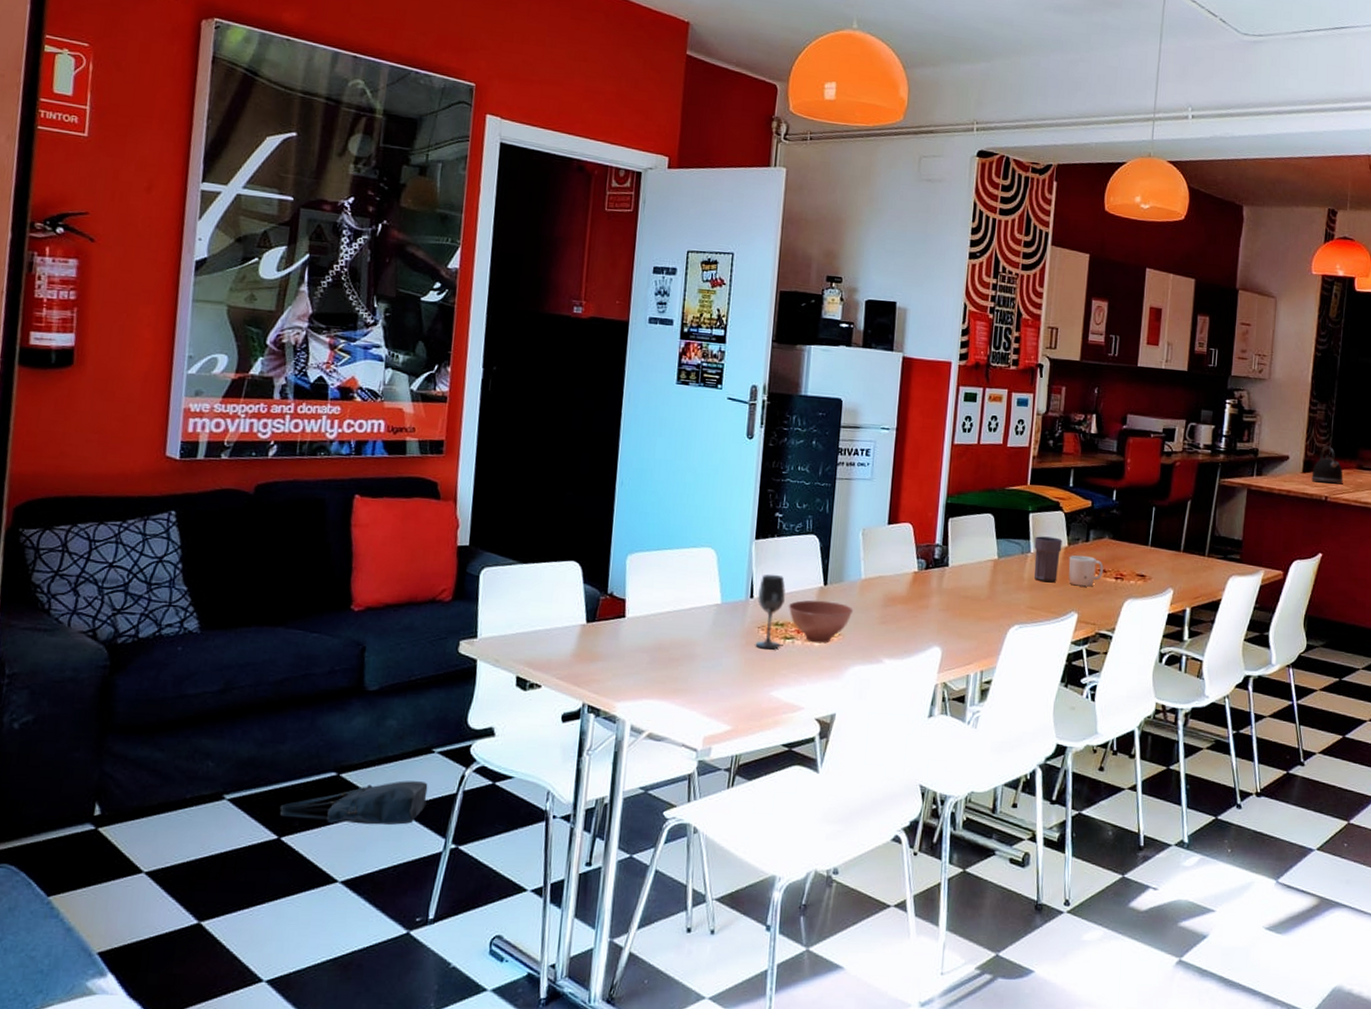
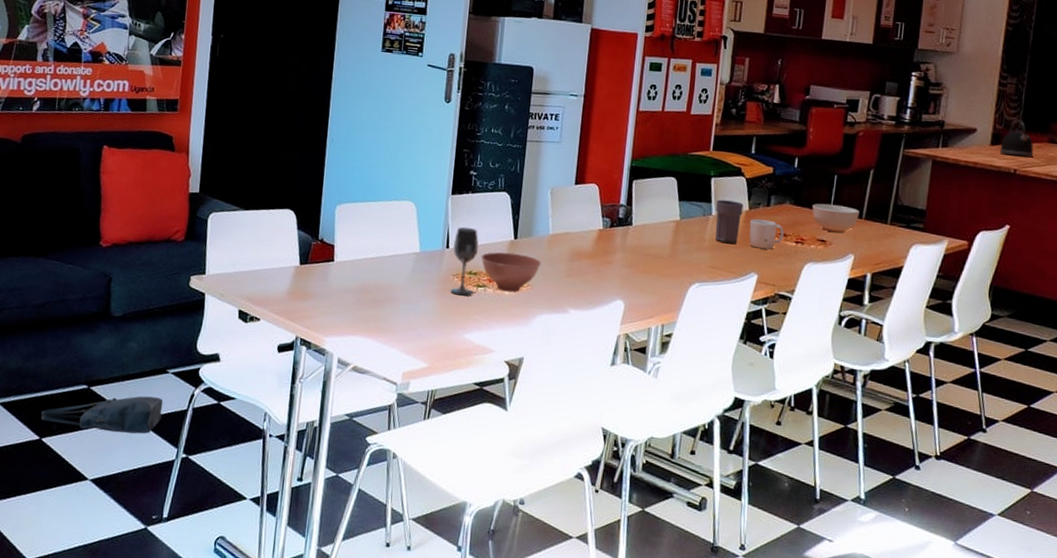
bowl: none [1131,536,1178,568] -> present [812,203,860,234]

